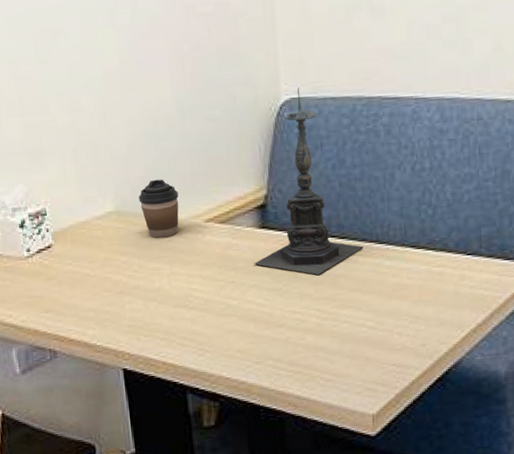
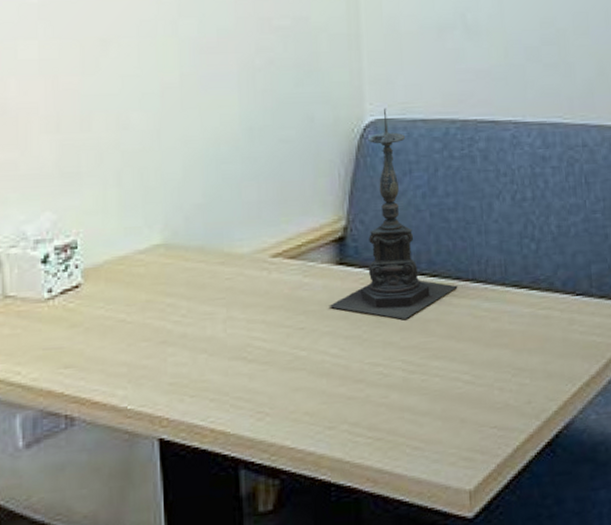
coffee cup: present [138,179,179,238] -> none [193,207,242,276]

